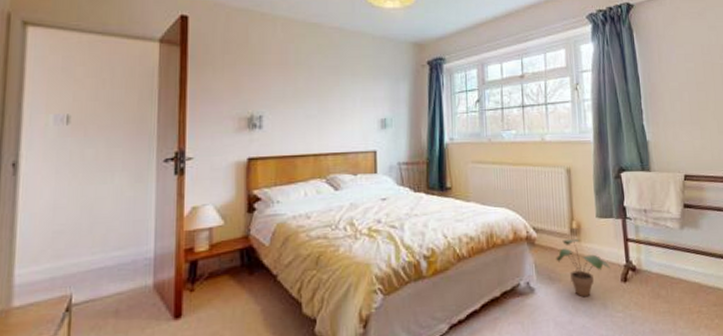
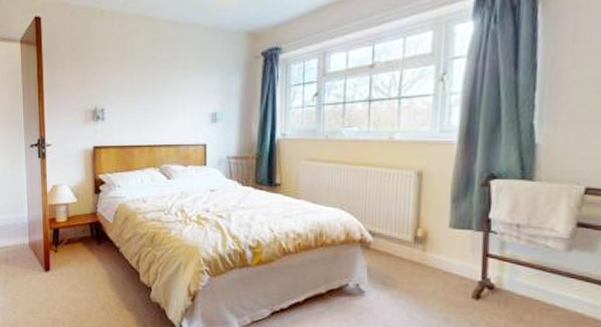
potted plant: present [556,239,611,298] -> none [393,247,461,308]

